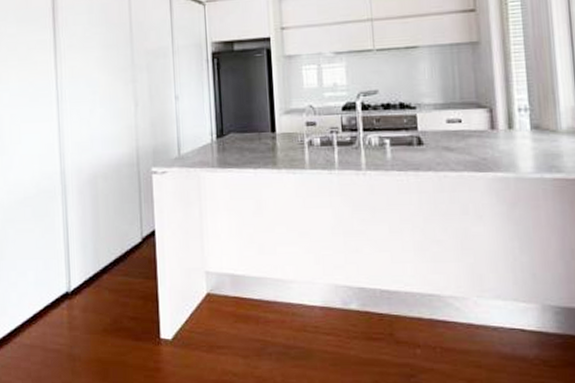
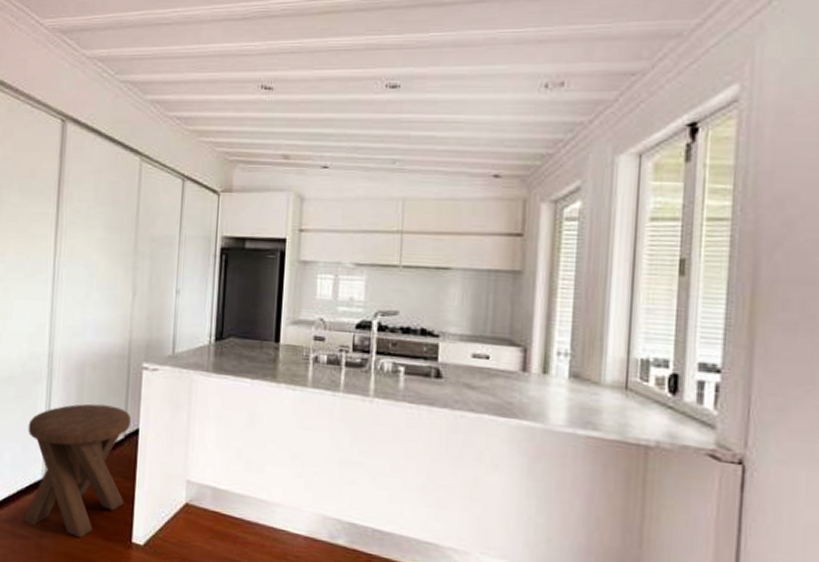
music stool: none [48,212,149,343] -> present [23,404,131,539]

